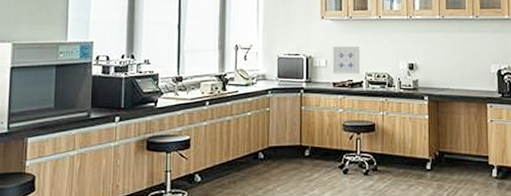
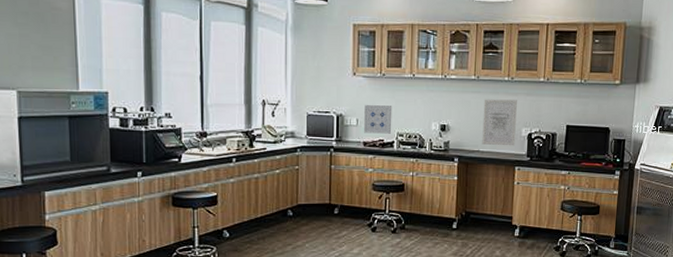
wall art: none [450,37,485,83] -> present [482,99,517,146]

